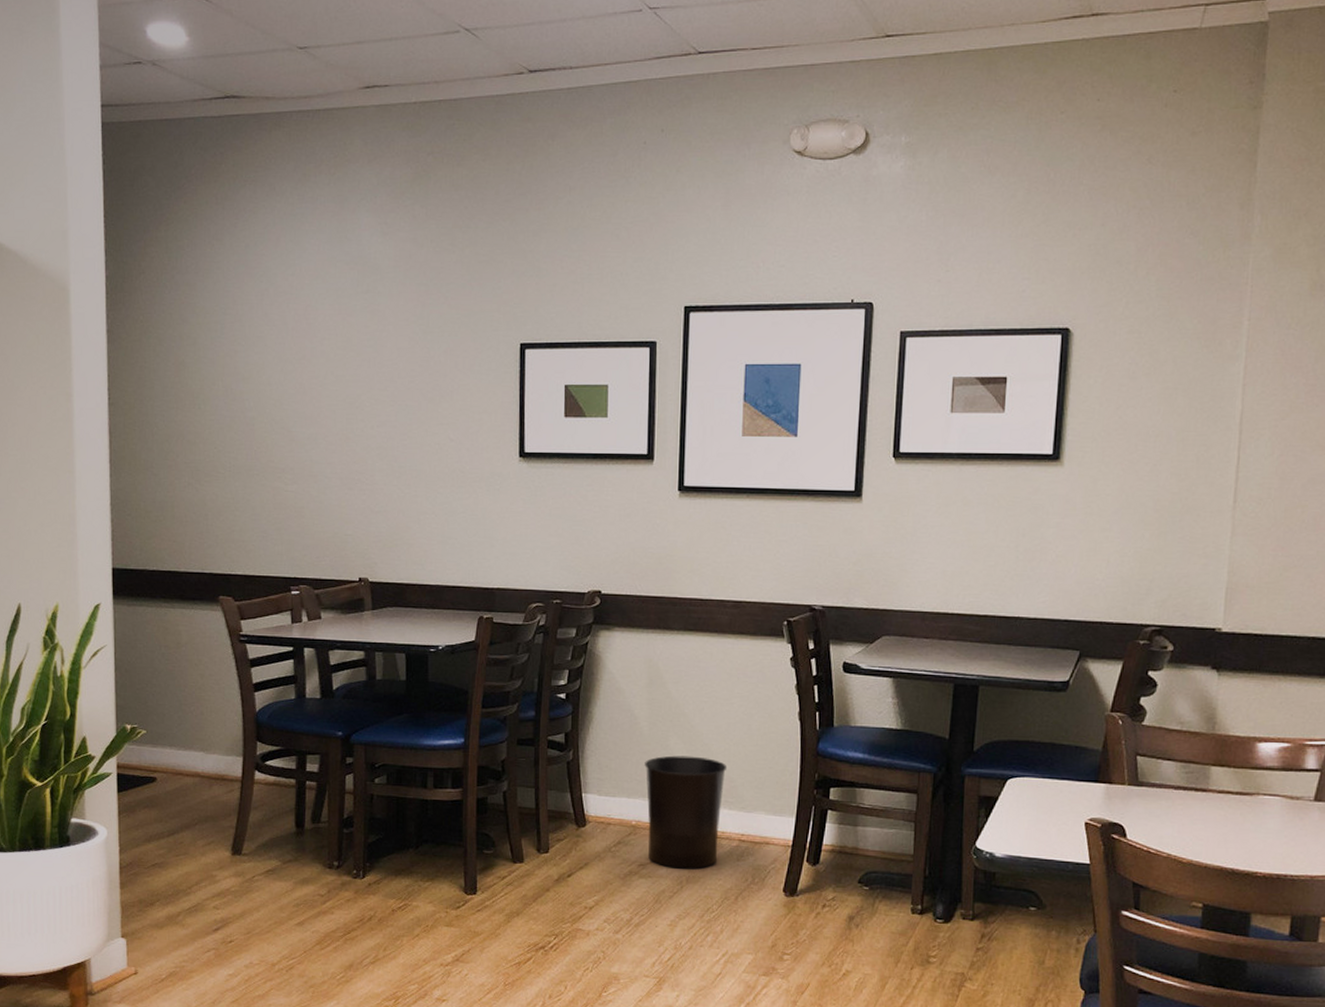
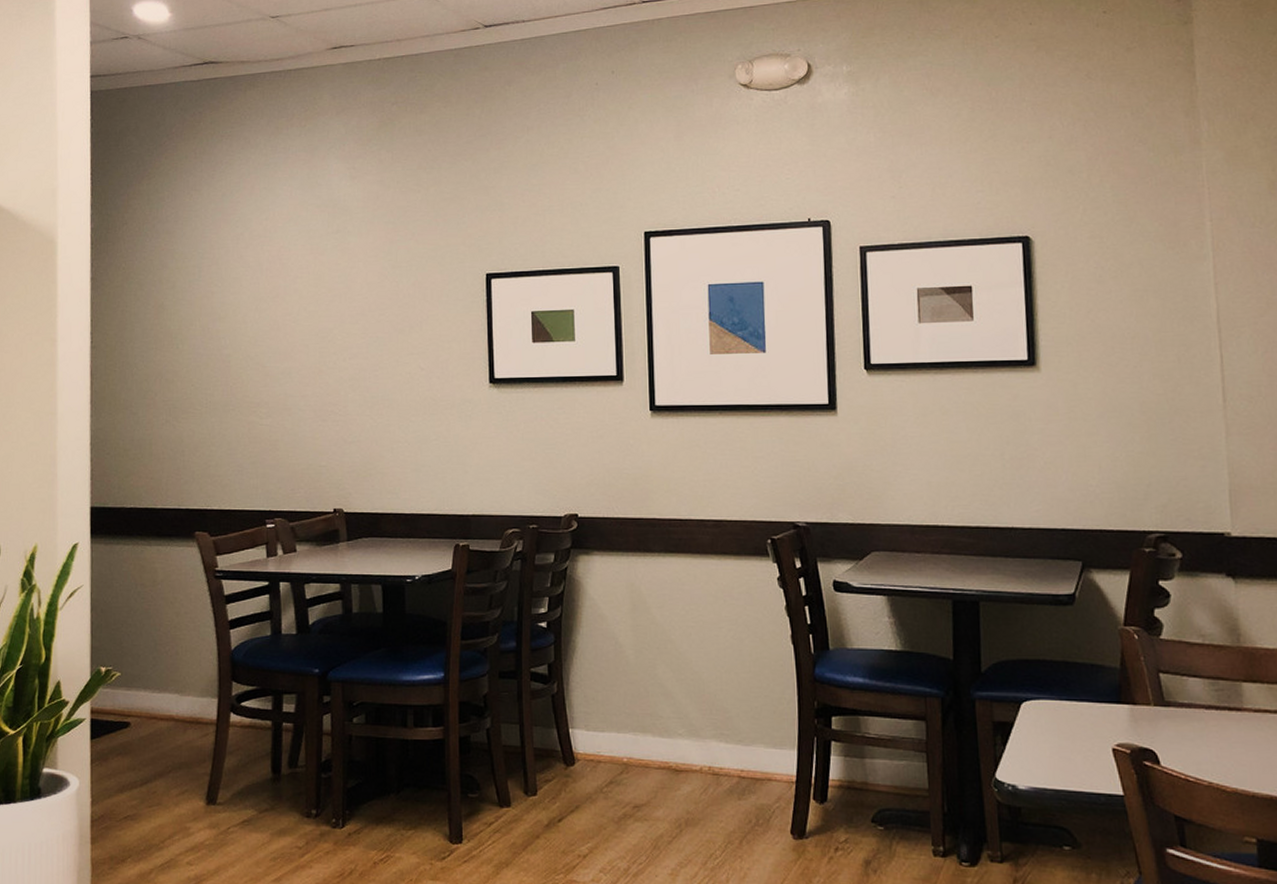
waste bin: present [644,755,728,869] -> none [633,685,721,811]

